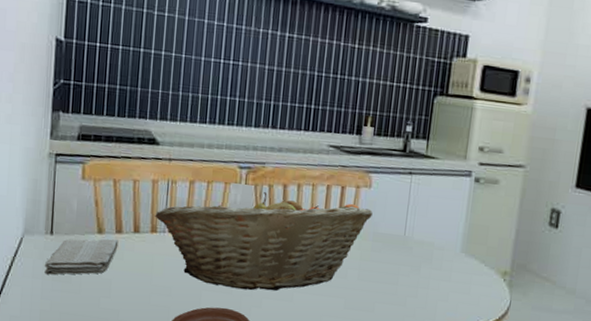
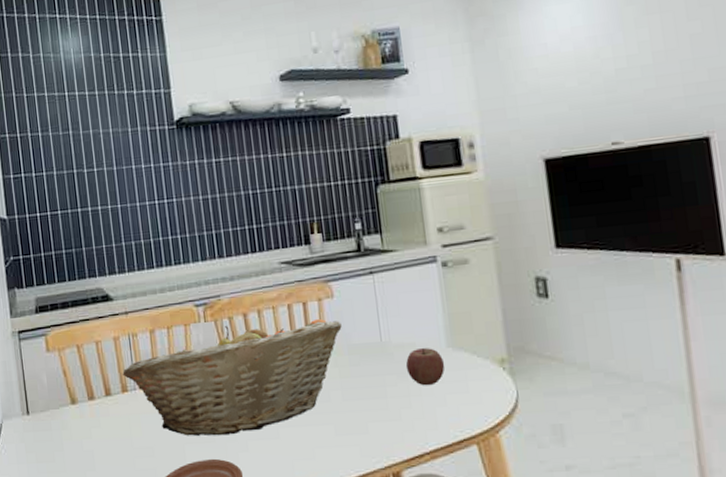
washcloth: present [44,238,119,275] -> none [27,407,94,457]
apple: none [420,248,456,282] -> present [405,348,445,386]

